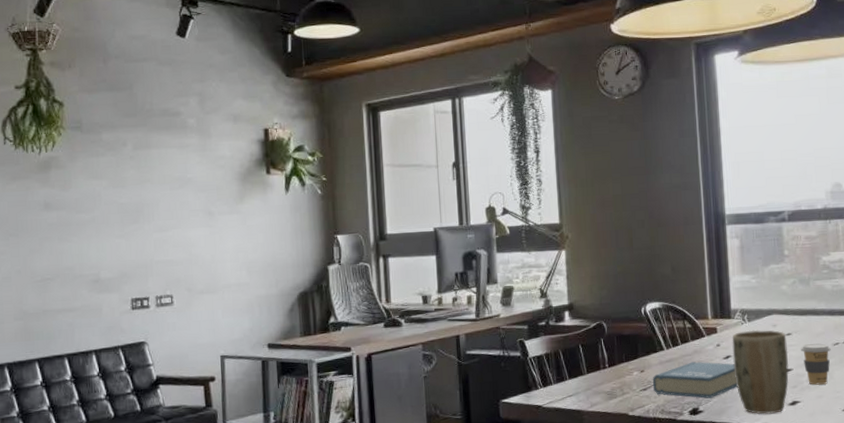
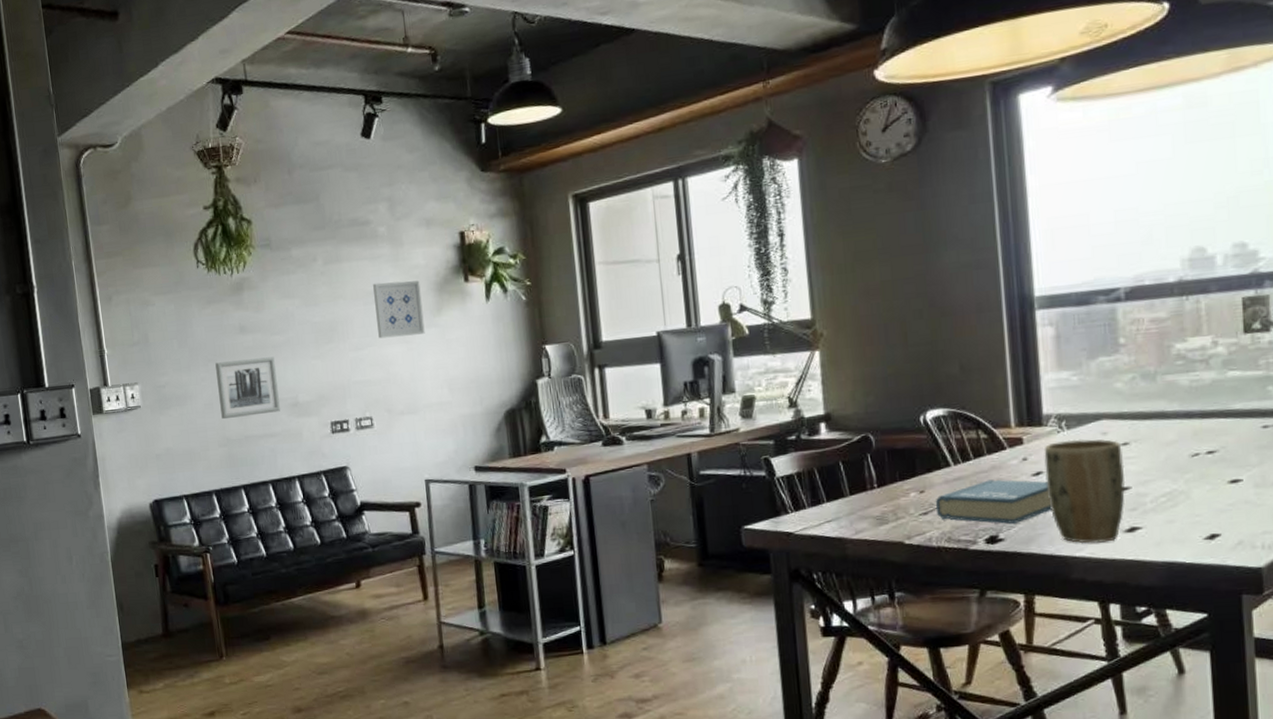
wall art: none [16,234,81,293] -> present [215,356,280,420]
wall art: none [180,170,228,222] -> present [373,280,425,339]
coffee cup: present [801,343,831,385] -> none [1143,454,1187,507]

